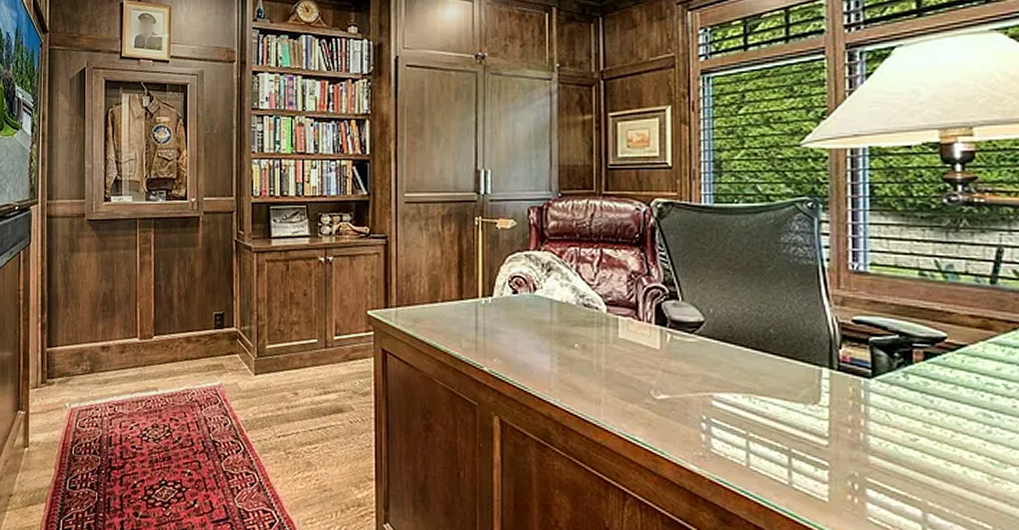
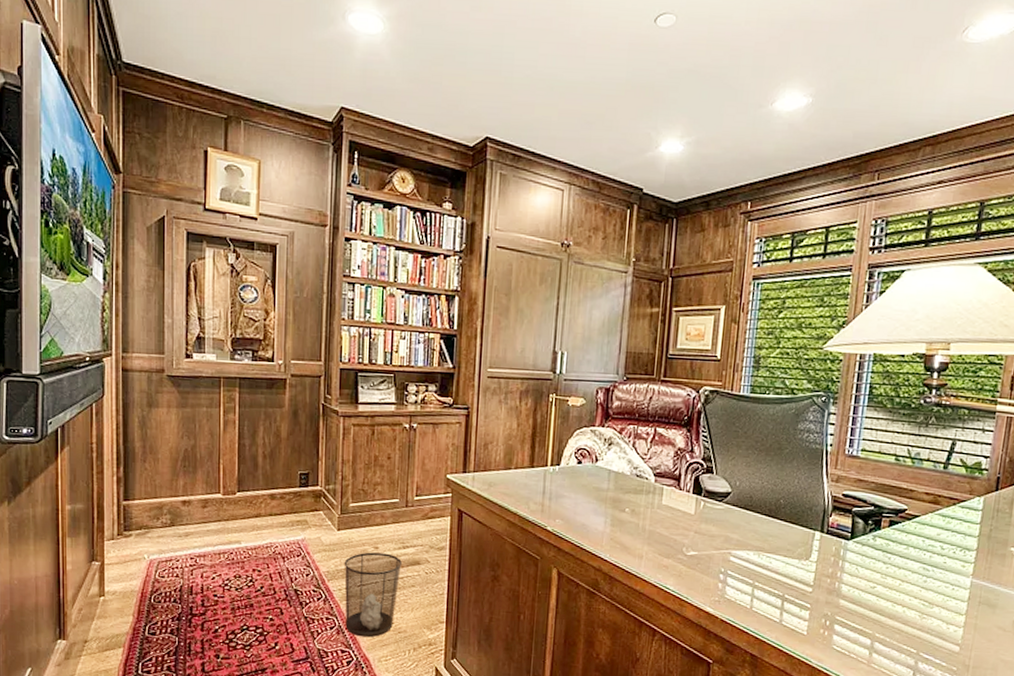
waste bin: none [262,398,323,496] -> present [344,552,402,638]

